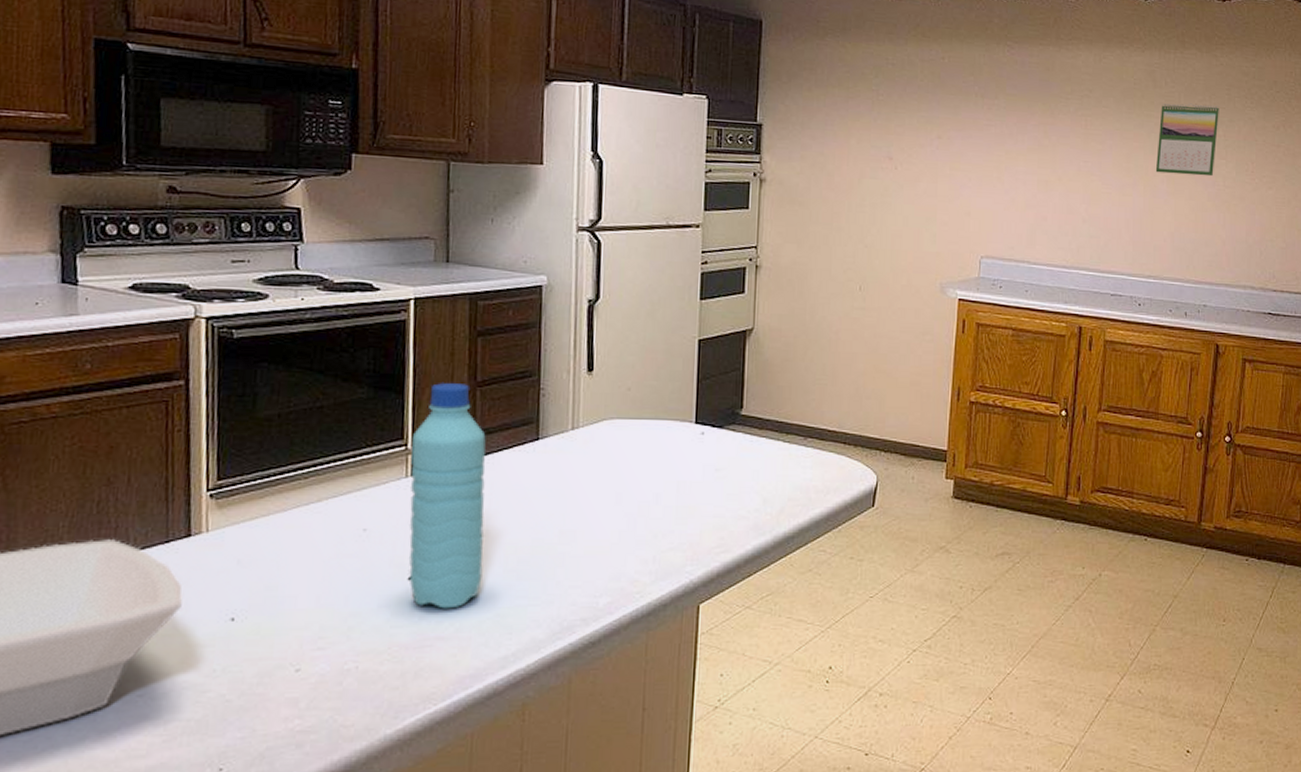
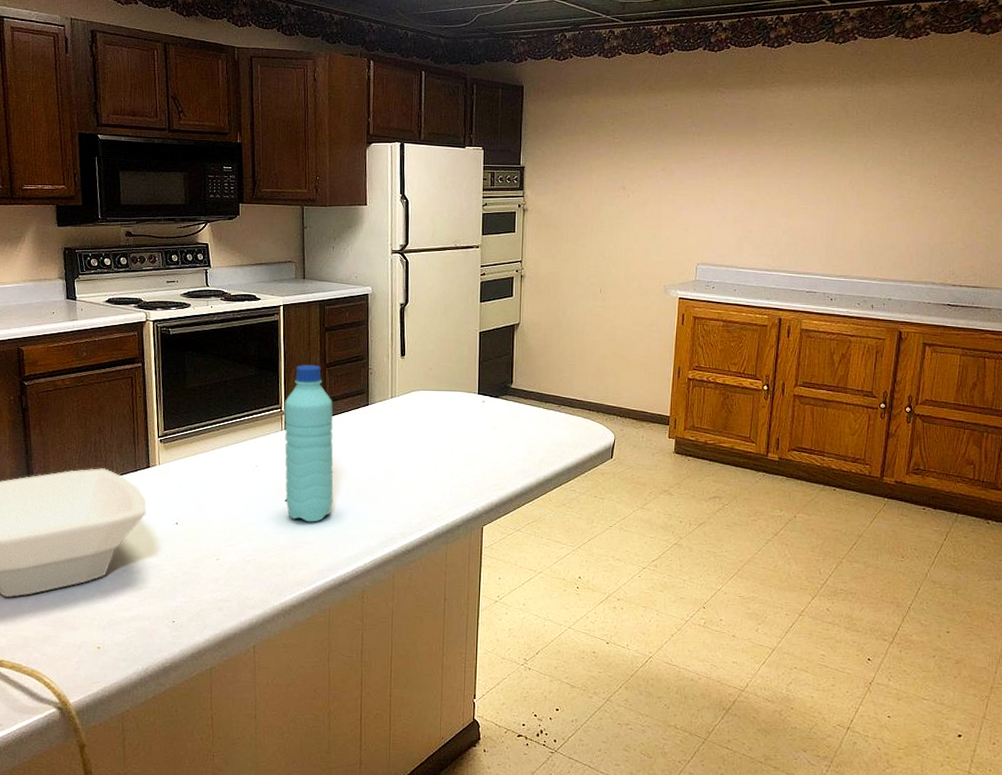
calendar: present [1155,103,1219,177] -> none [847,129,905,191]

